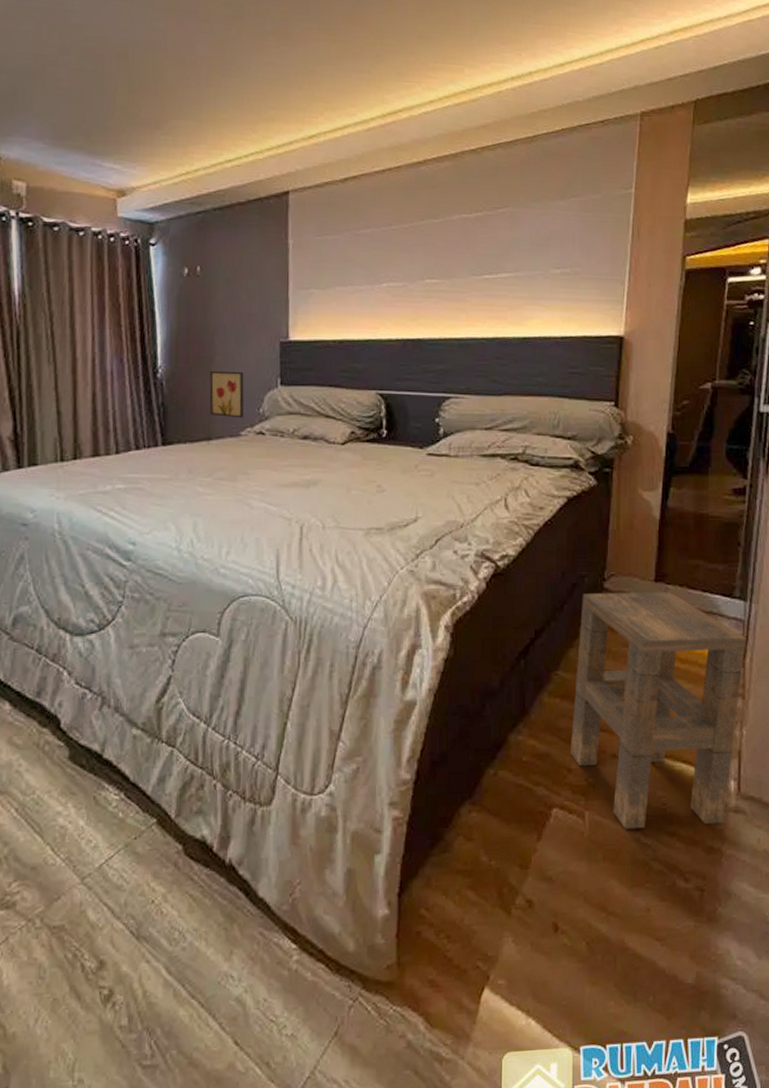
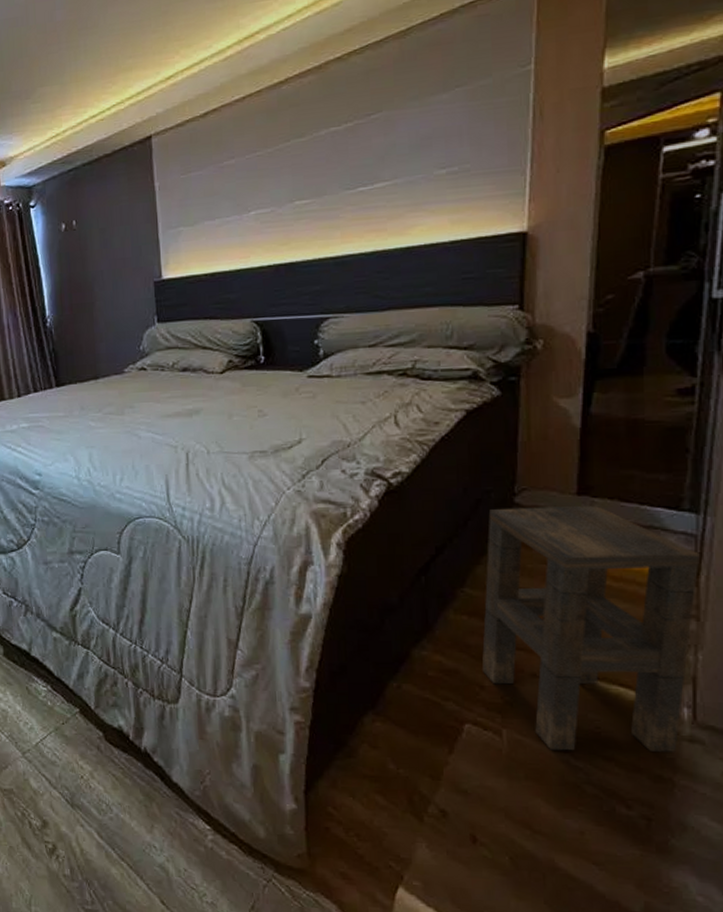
wall art: present [209,370,245,419] -> none [92,314,126,357]

